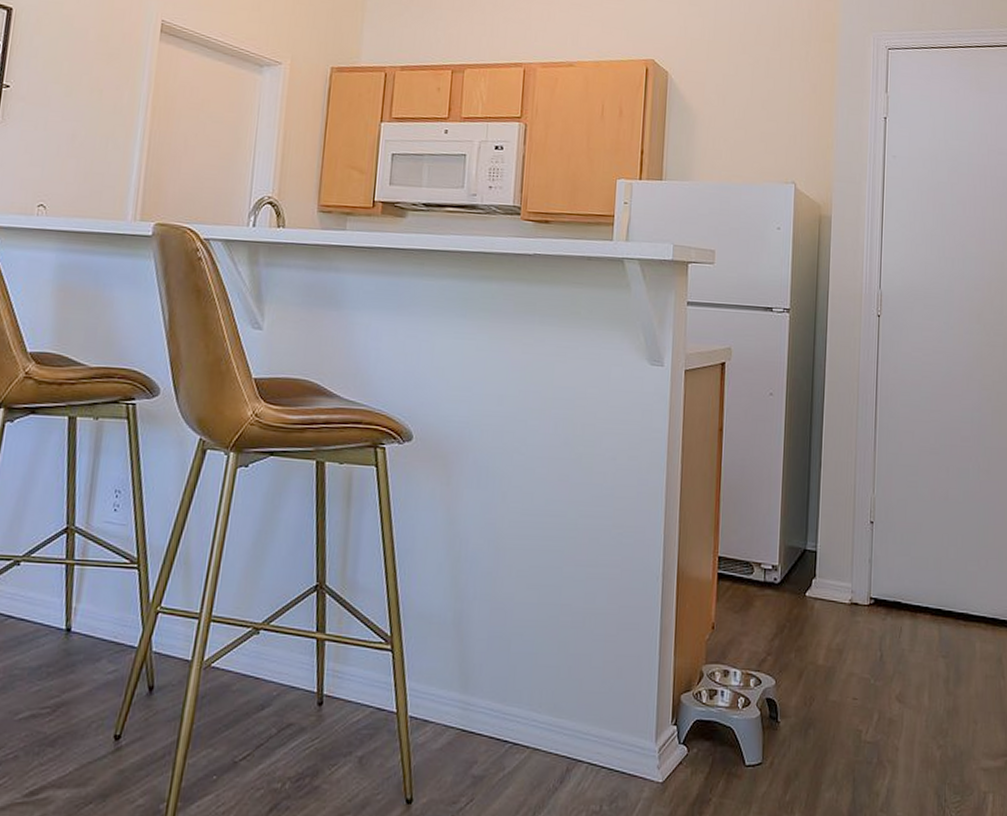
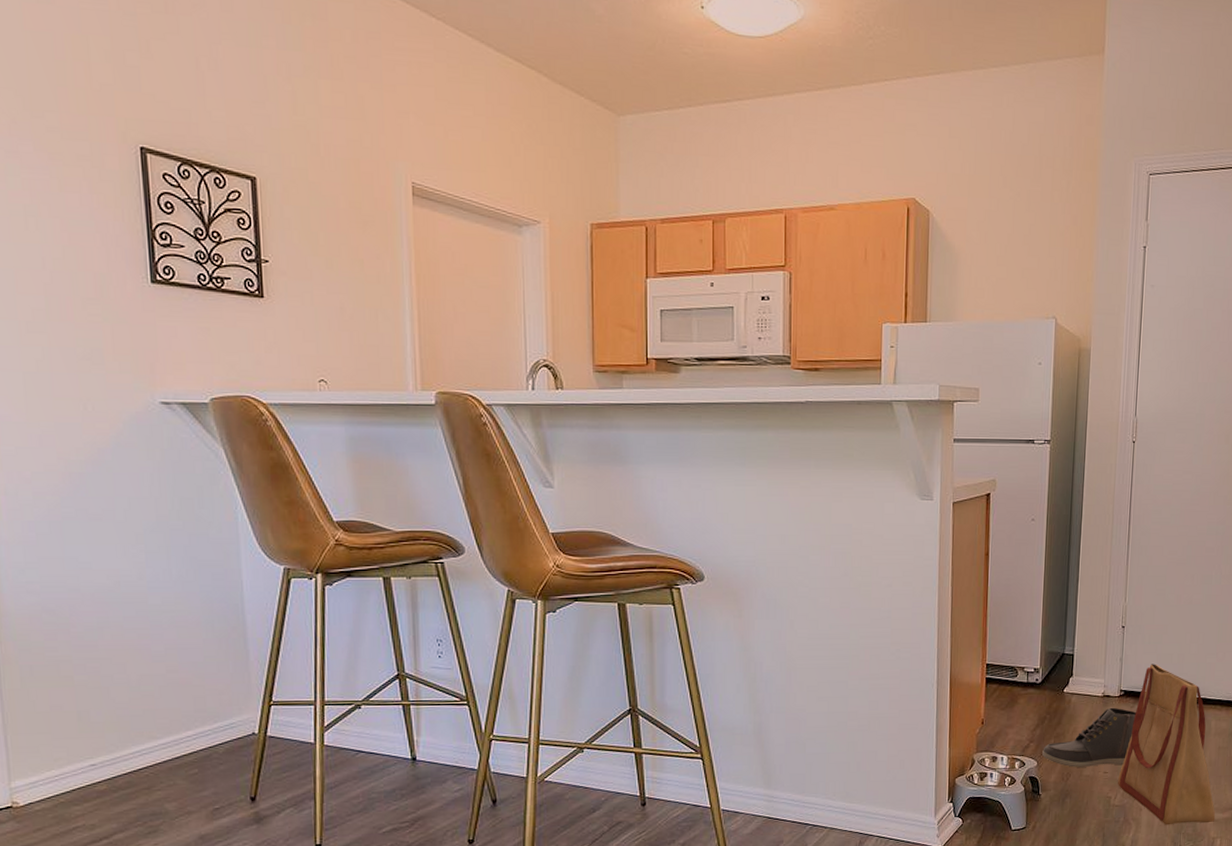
sneaker: none [781,618,889,690] -> present [1042,707,1136,768]
shopping bag: none [869,568,986,772] -> present [1118,664,1216,826]

